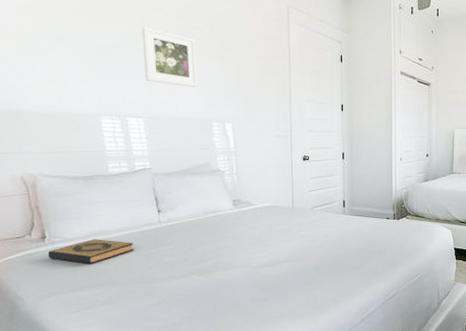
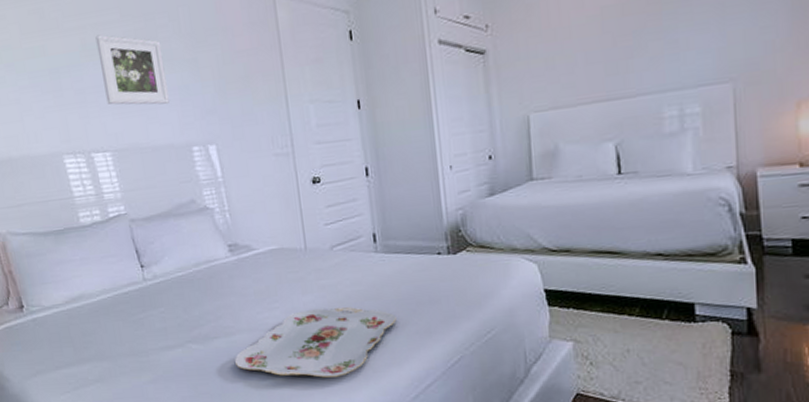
hardback book: present [48,239,134,265] -> none [28,305,120,336]
serving tray: none [228,252,354,305] -> present [235,307,397,378]

